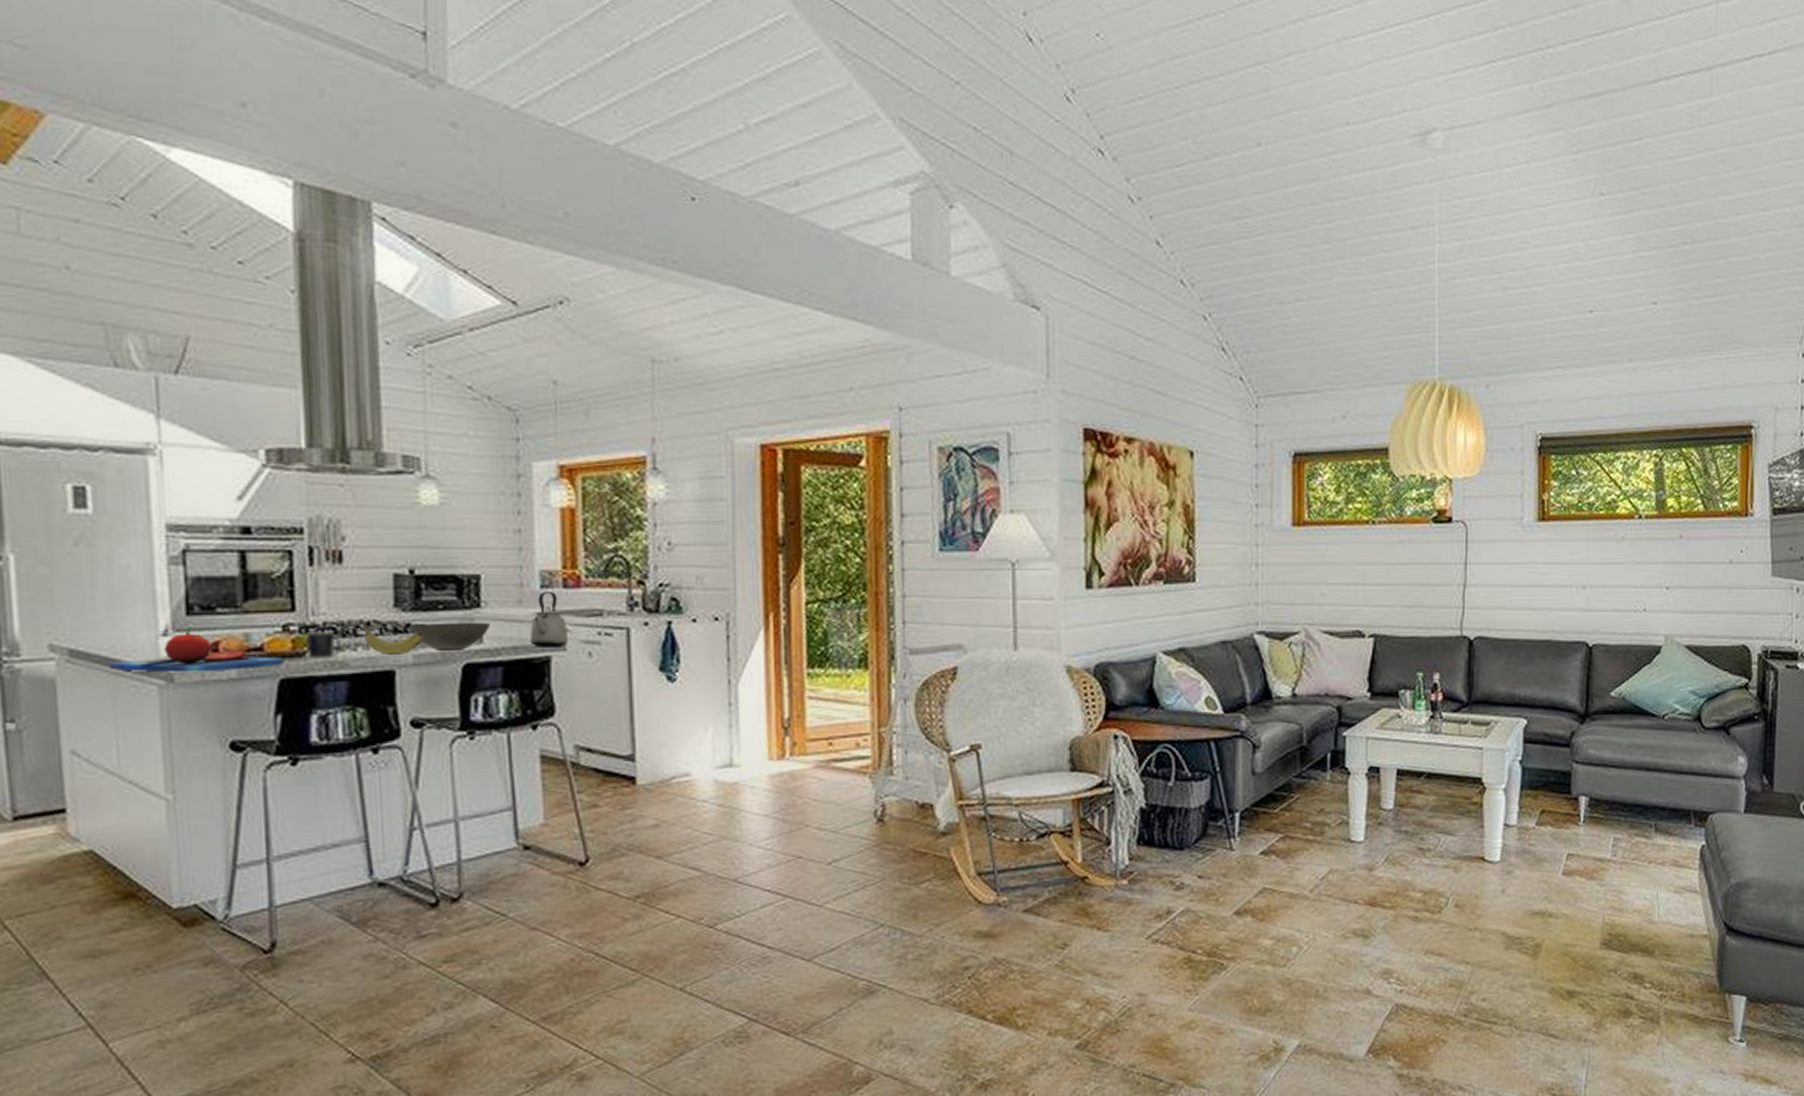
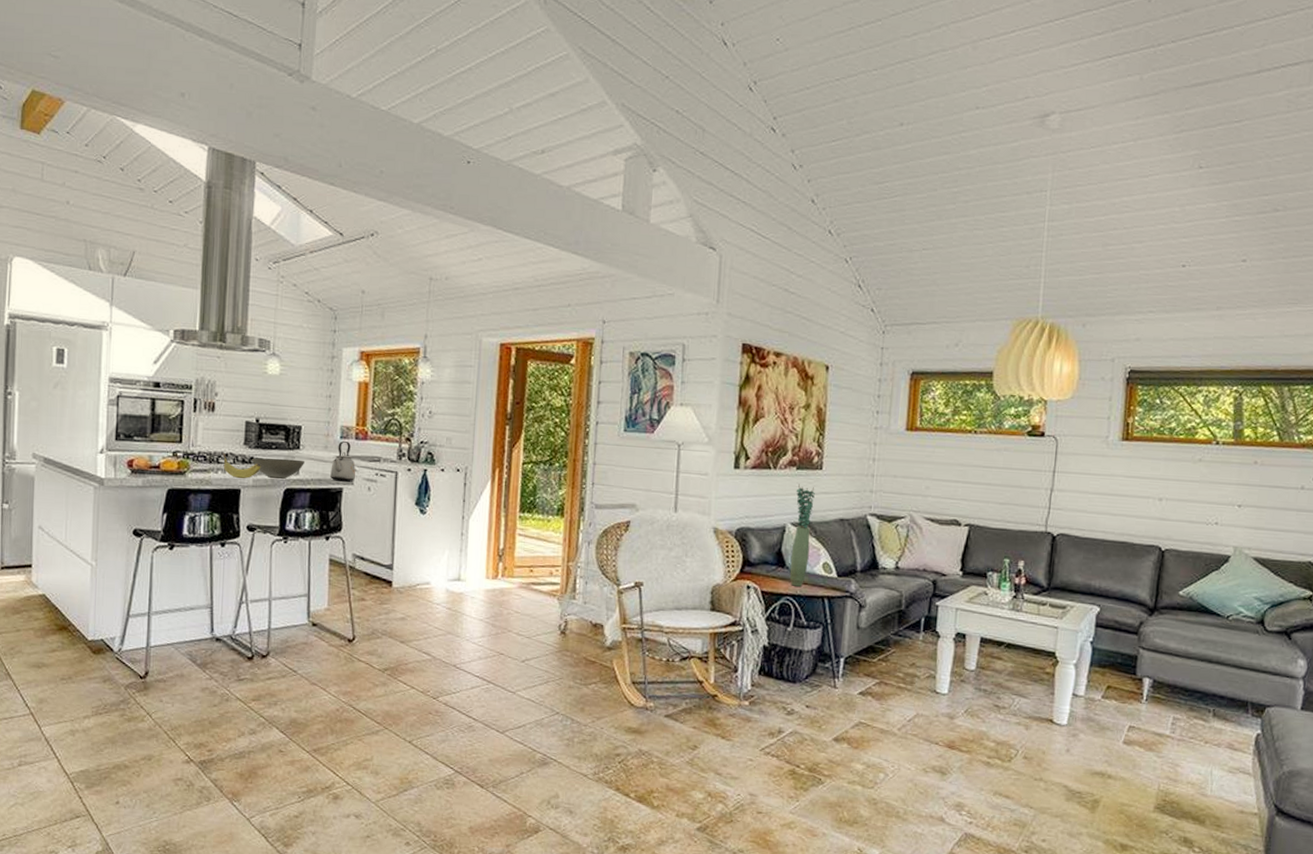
chopping board: present [109,627,284,673] -> none [67,448,172,480]
mug: present [305,630,341,661] -> none [186,457,208,479]
vase: none [1165,602,1189,730] -> present [789,484,815,587]

